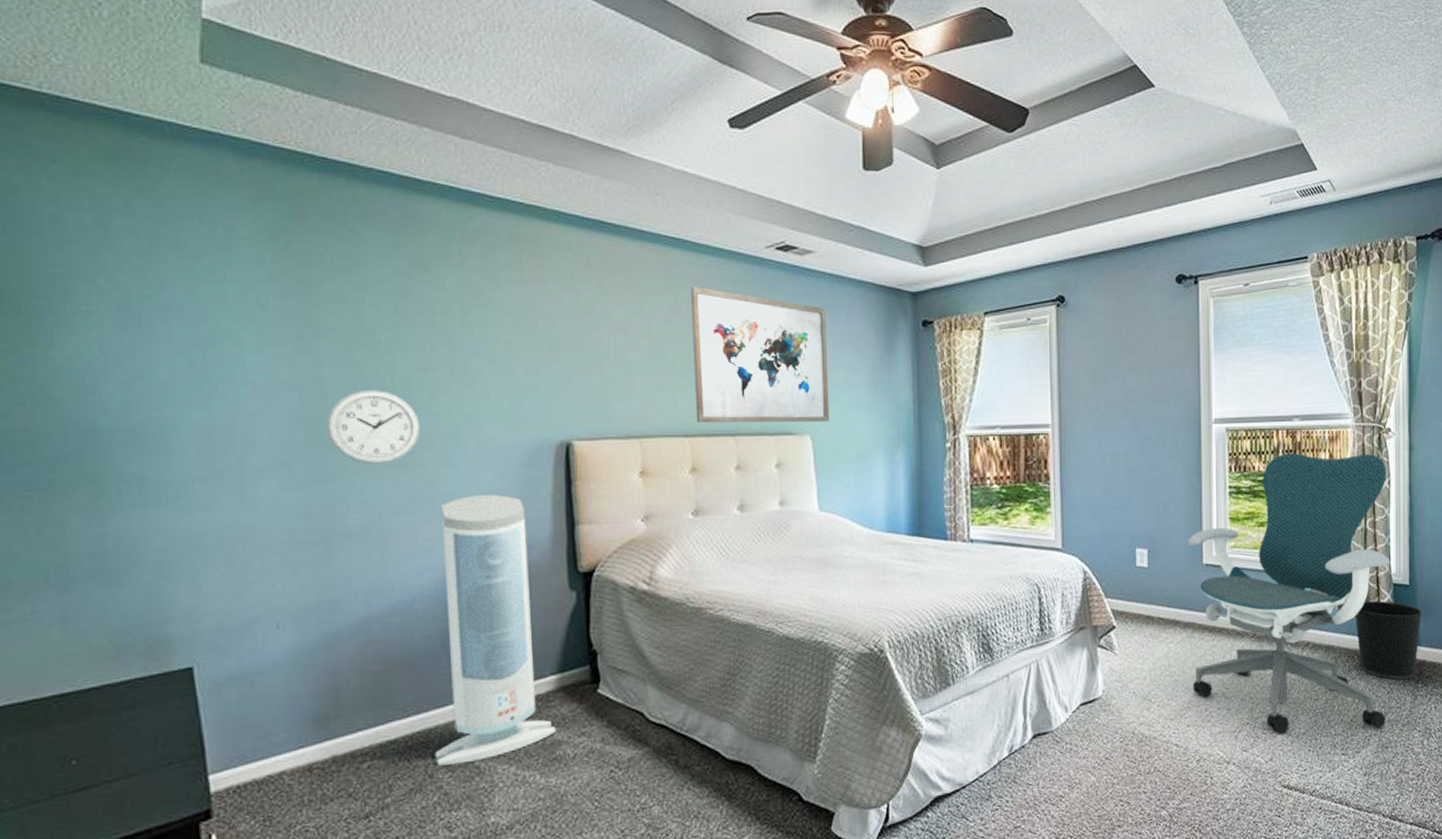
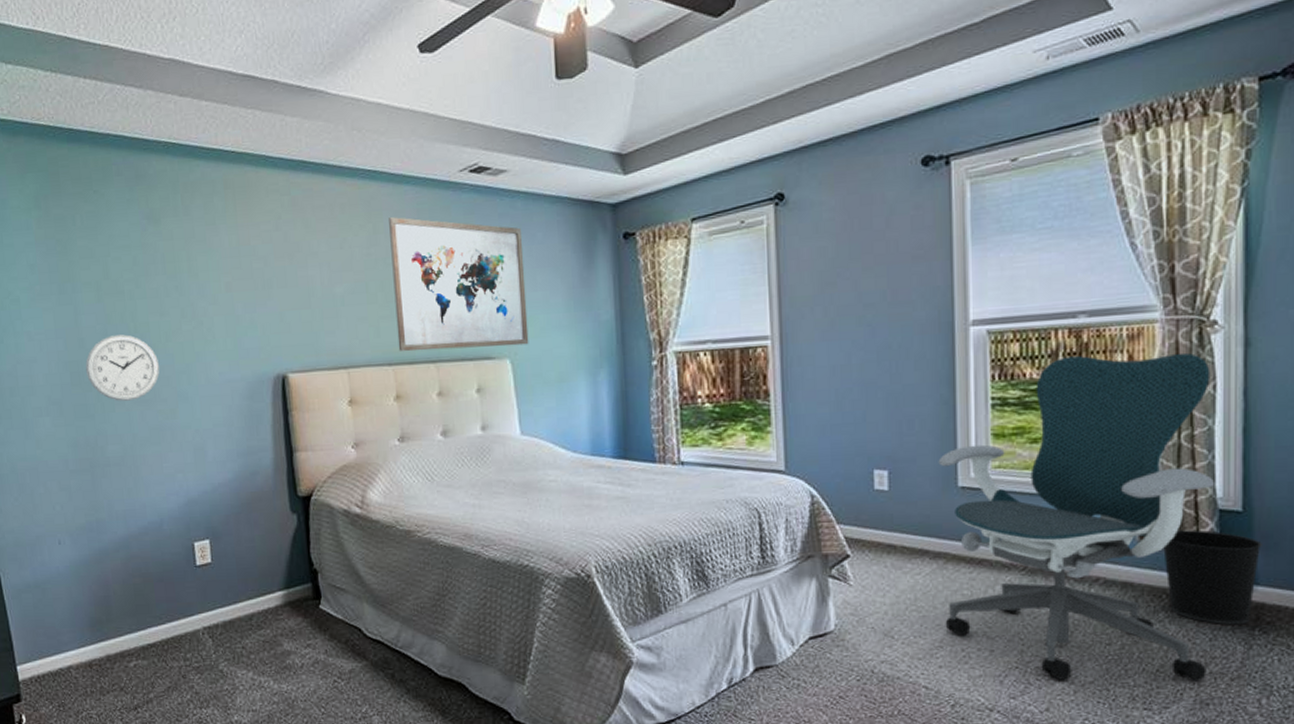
air purifier: present [434,495,556,766] -> none [180,426,285,668]

